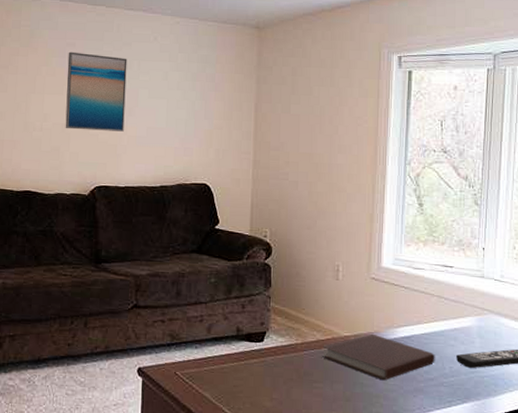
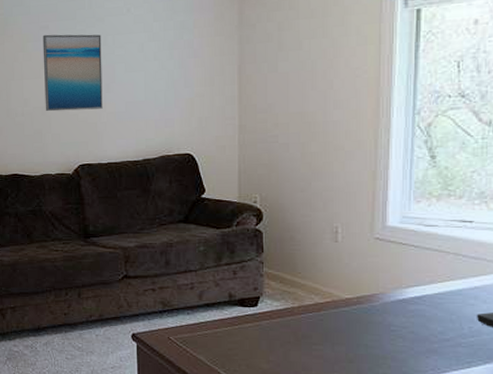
notebook: present [322,333,435,381] -> none [322,295,451,342]

